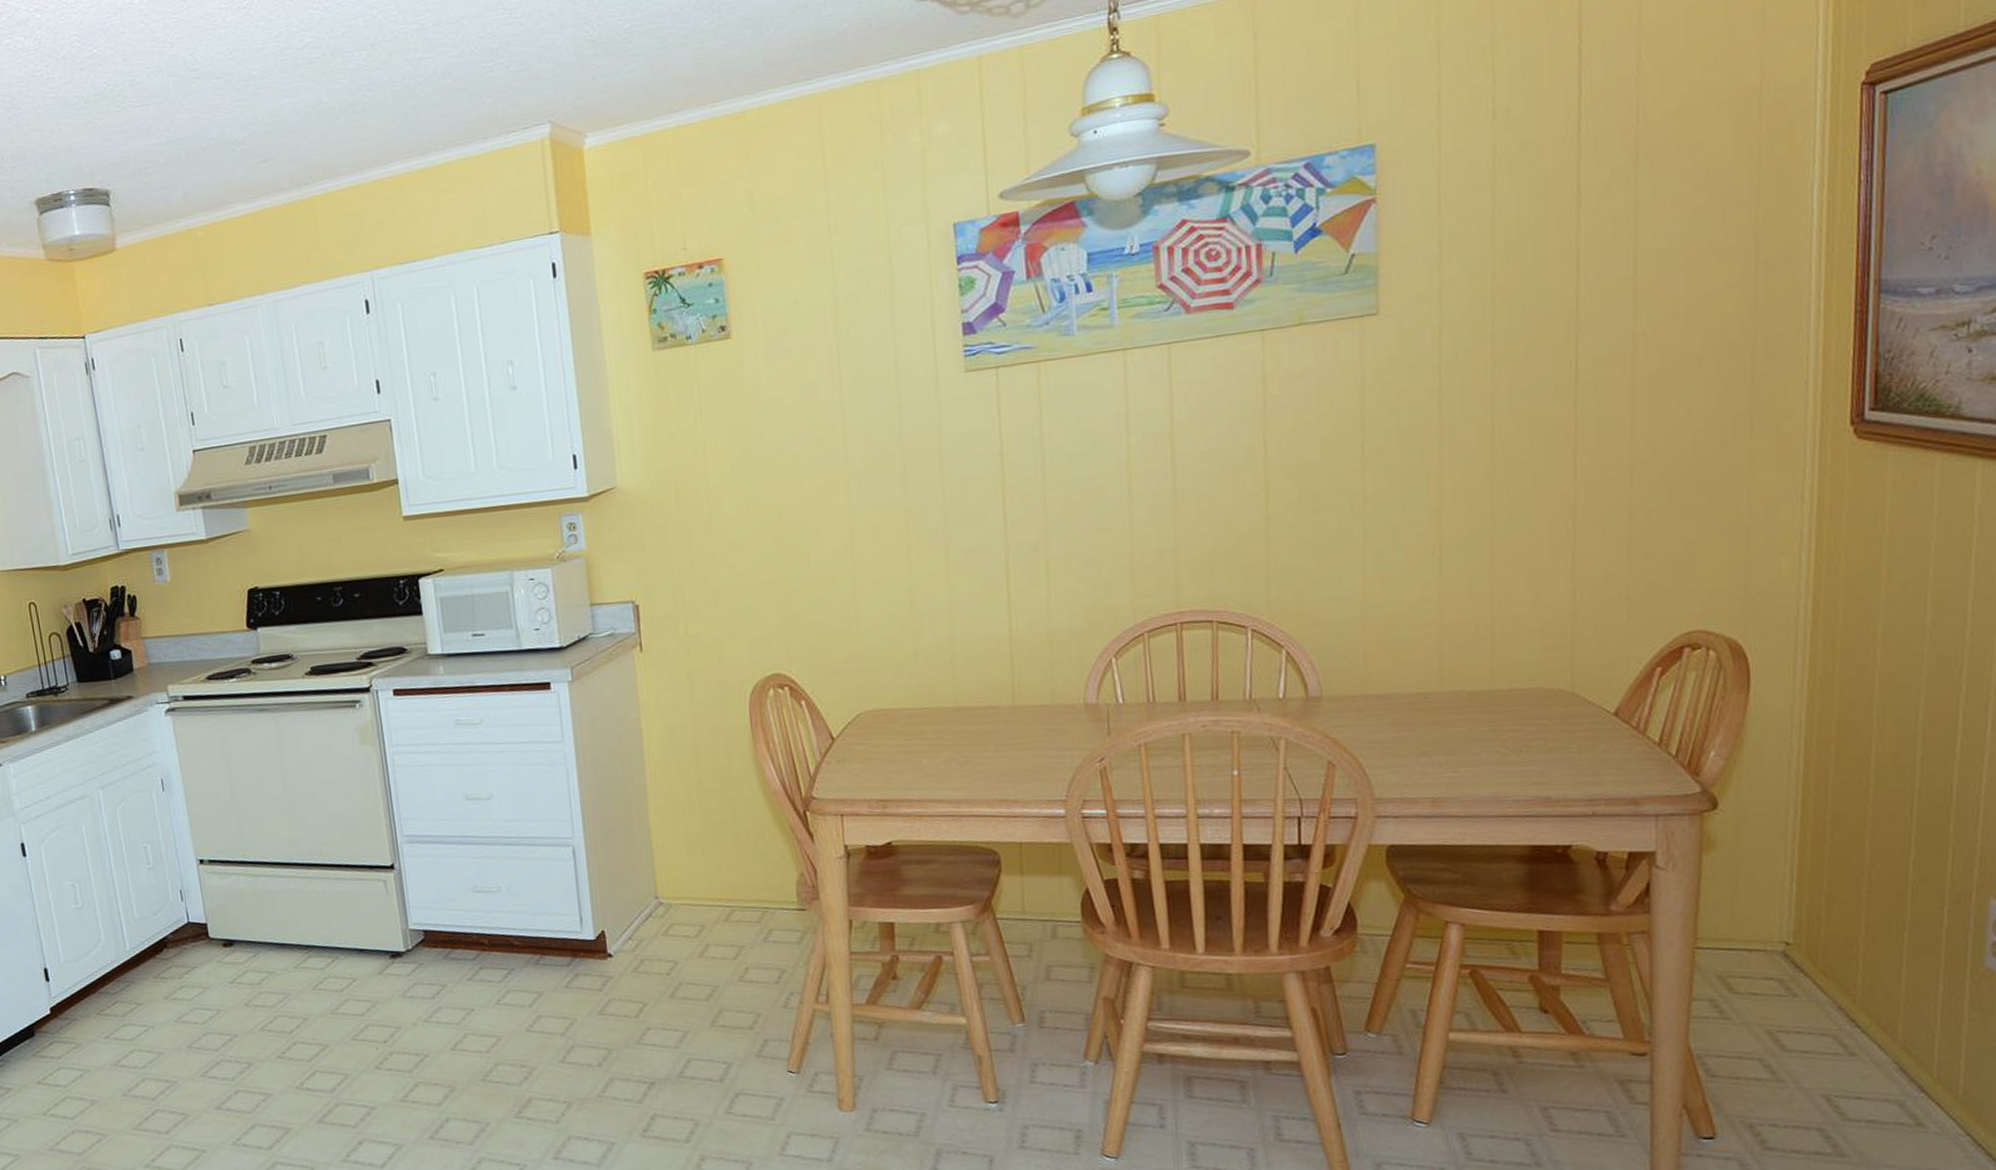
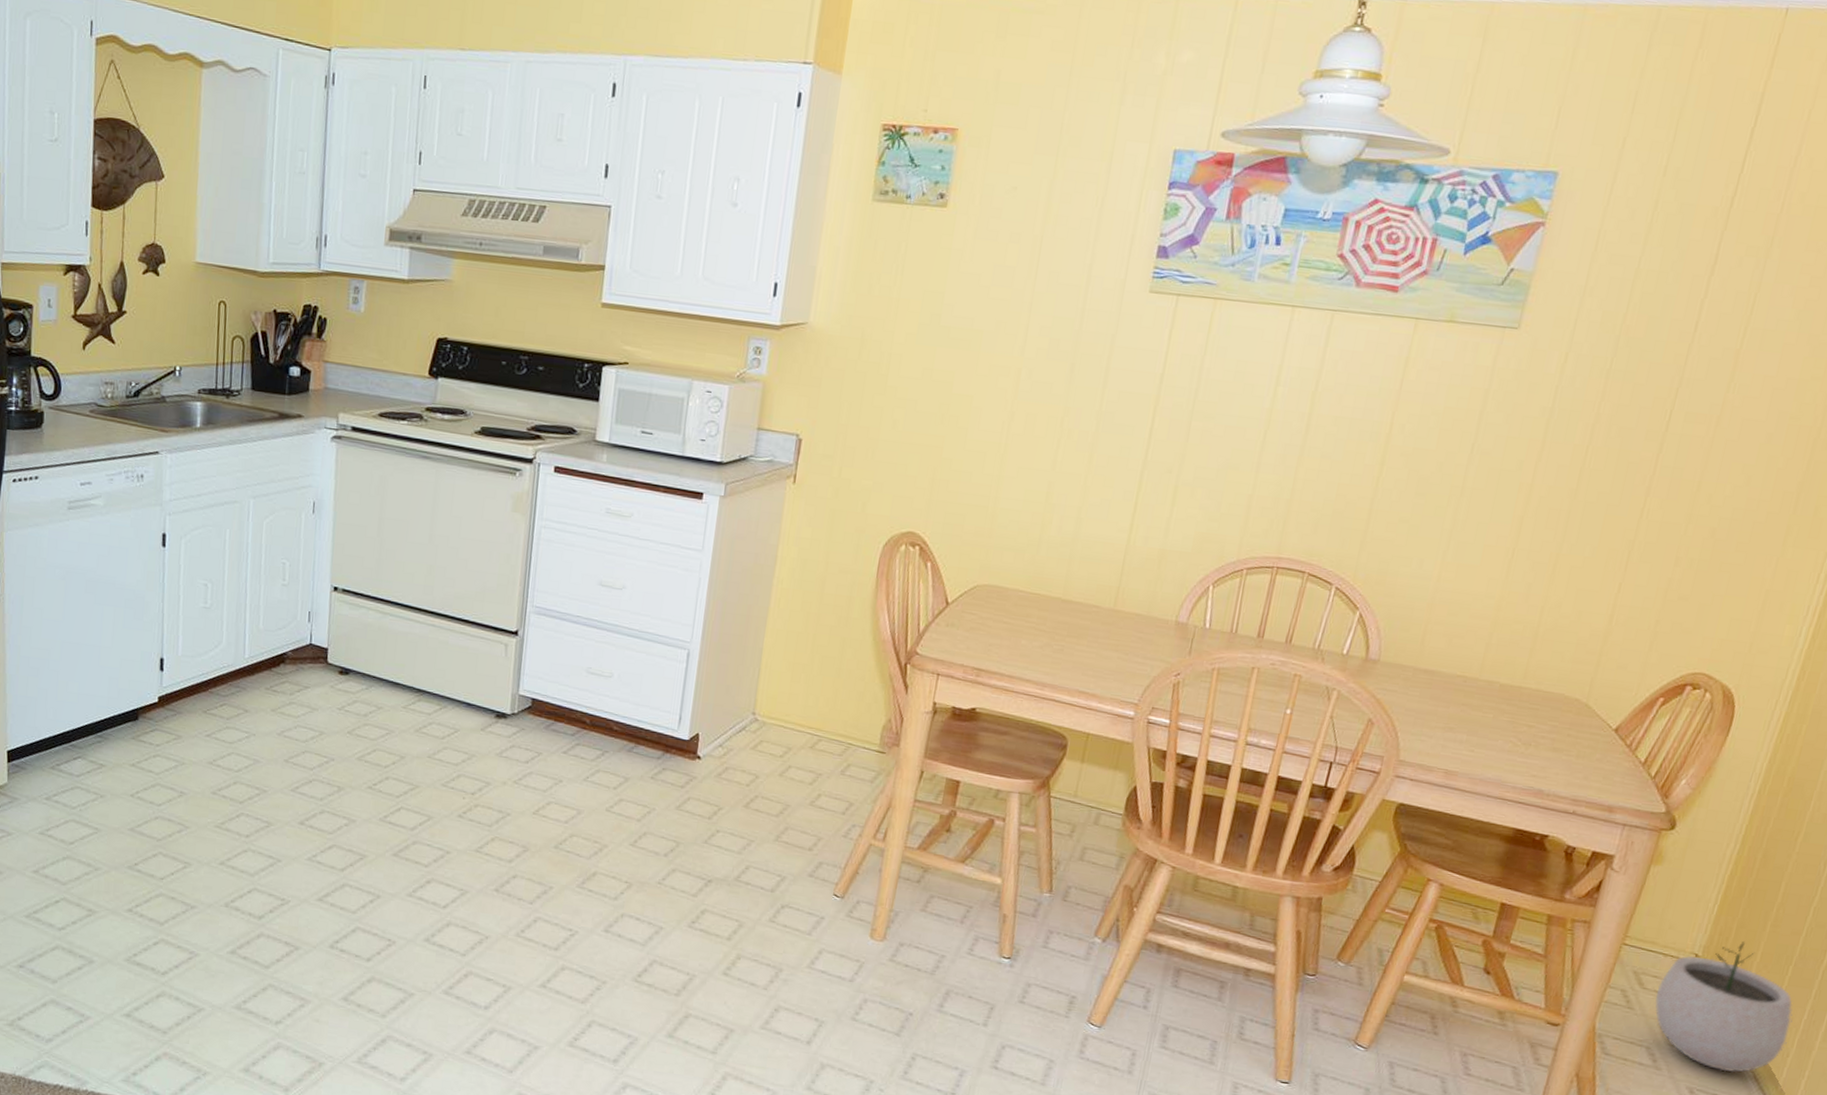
plant pot: none [1753,917,1928,1070] -> present [1655,941,1793,1073]

